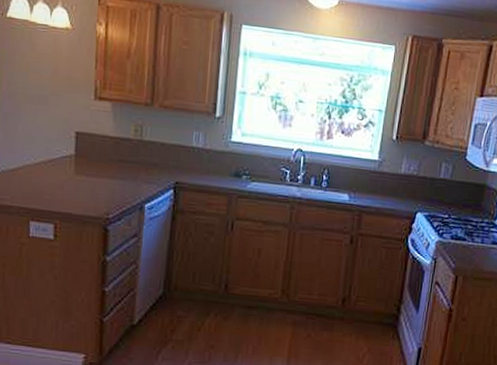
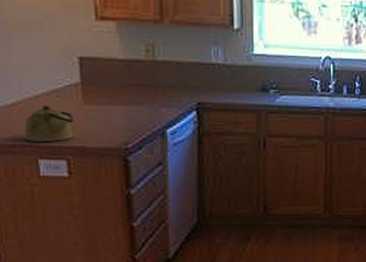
kettle: none [20,172,65,206] -> present [24,105,74,141]

